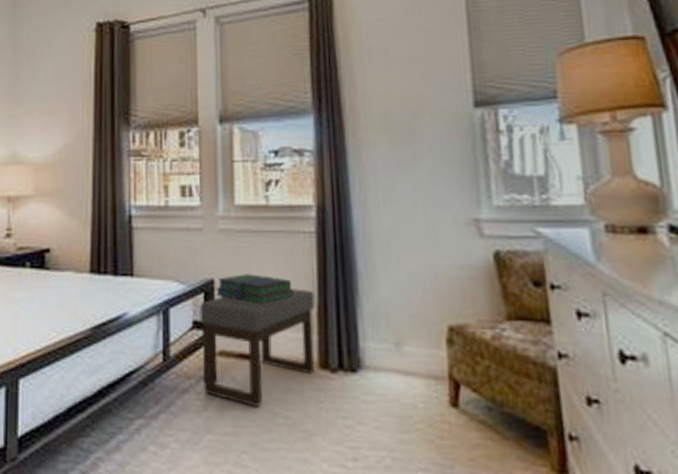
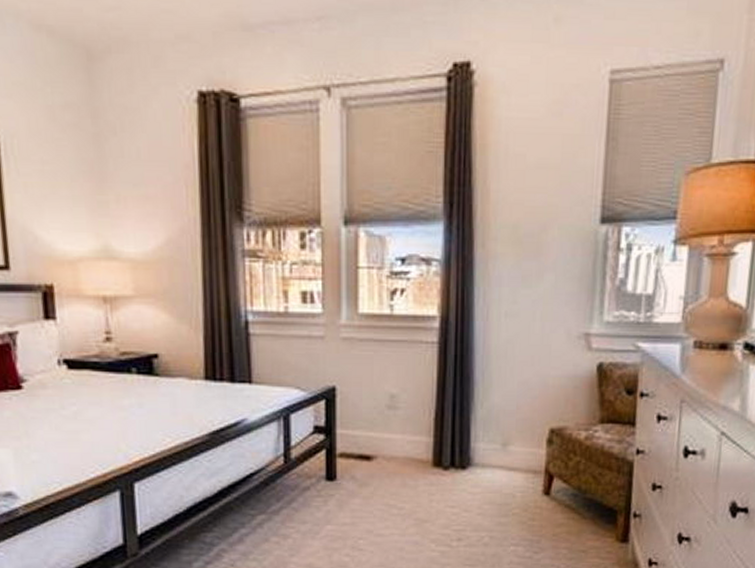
ottoman: present [199,289,315,407] -> none [321,396,433,501]
stack of books: present [216,274,294,305] -> none [337,382,414,411]

